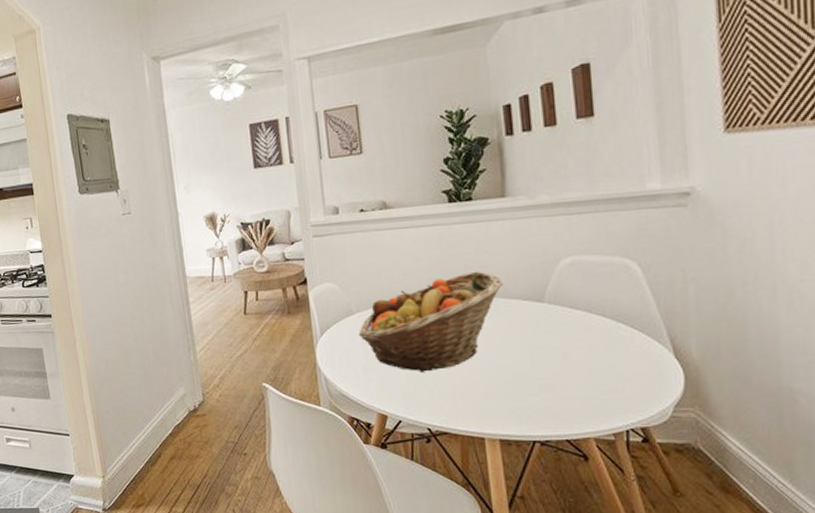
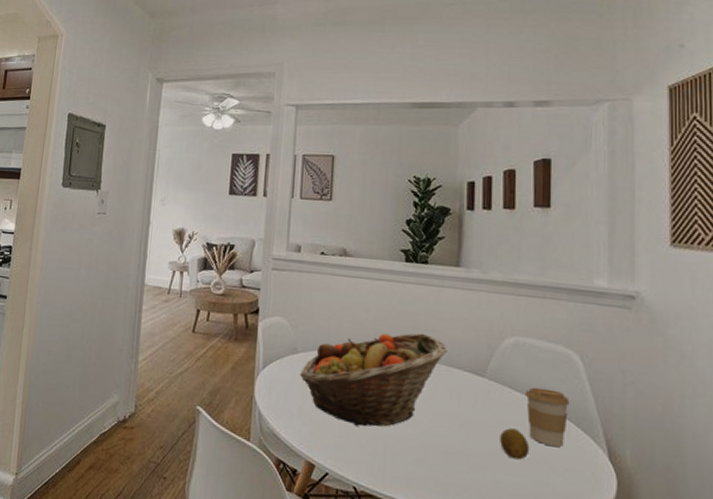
fruit: none [565,346,596,374] -> present [500,428,530,460]
coffee cup: none [585,301,632,356] -> present [524,387,570,447]

